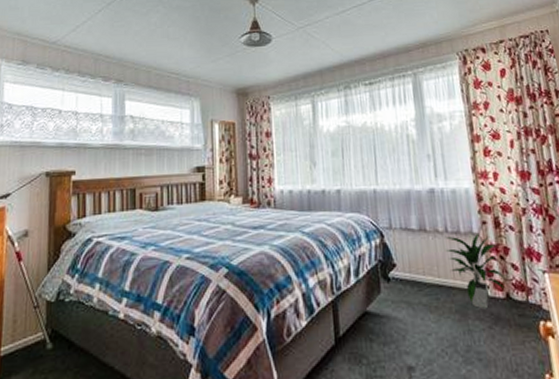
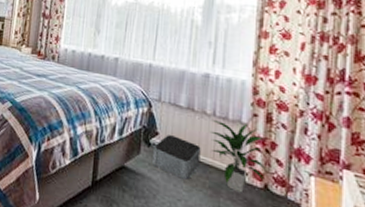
storage bin: none [393,263,443,310] -> present [153,135,201,180]

